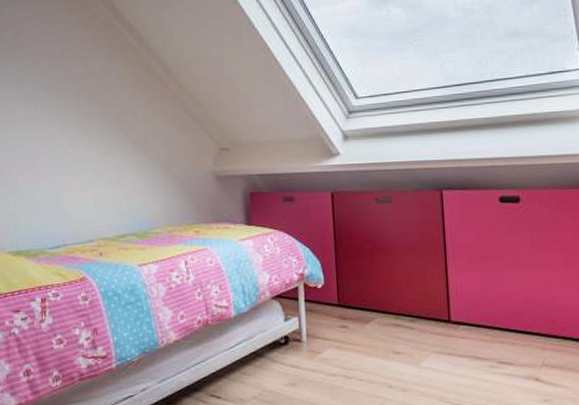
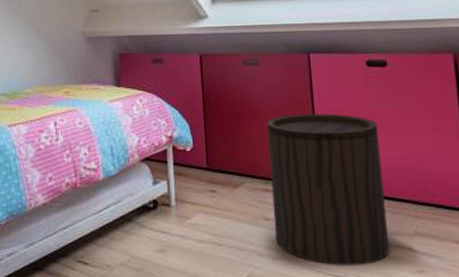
stool: none [398,249,517,396] -> present [267,113,390,265]

